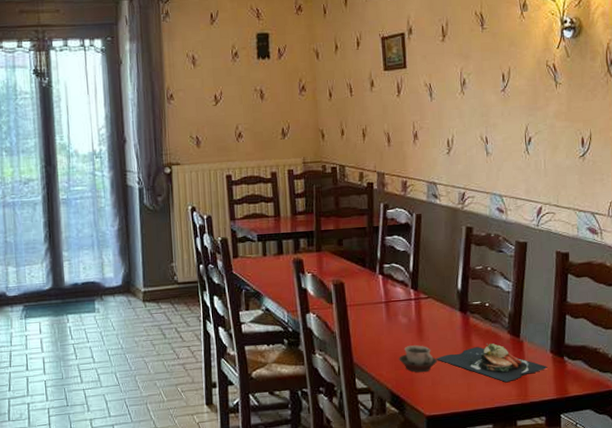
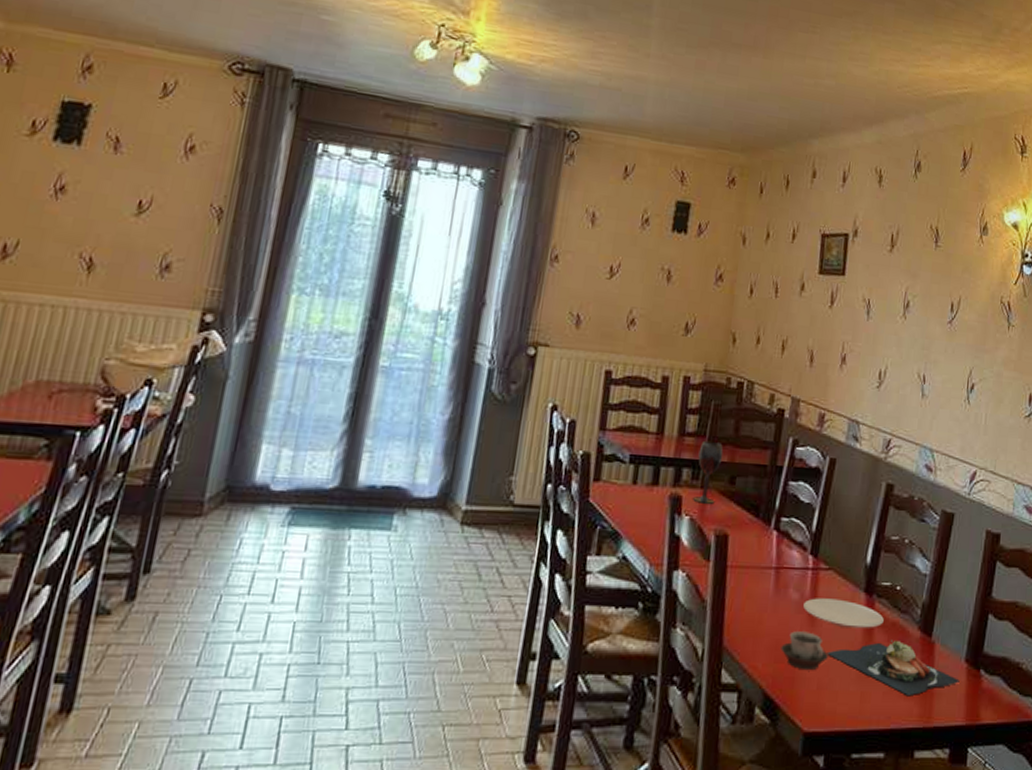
wine glass: none [310,215,330,263] -> present [693,440,724,504]
plate: none [412,318,478,339] -> present [803,598,884,629]

